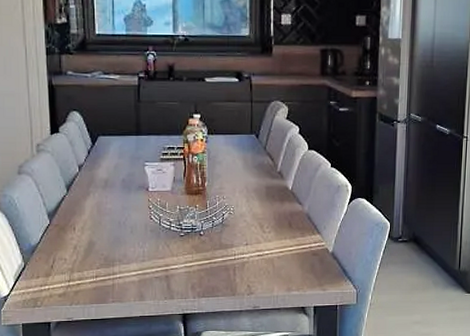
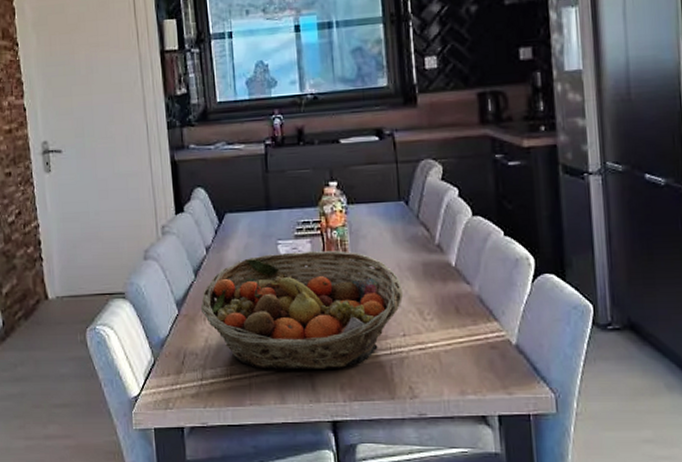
fruit basket: none [71,172,249,273] -> present [200,250,404,370]

